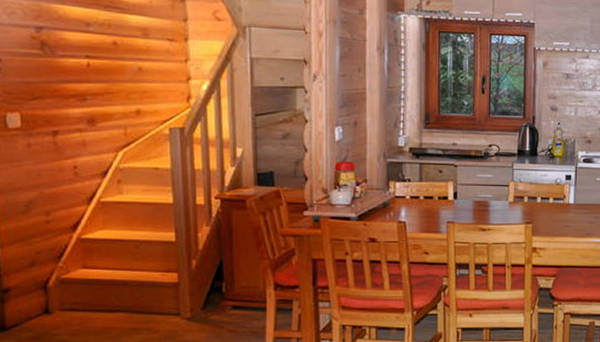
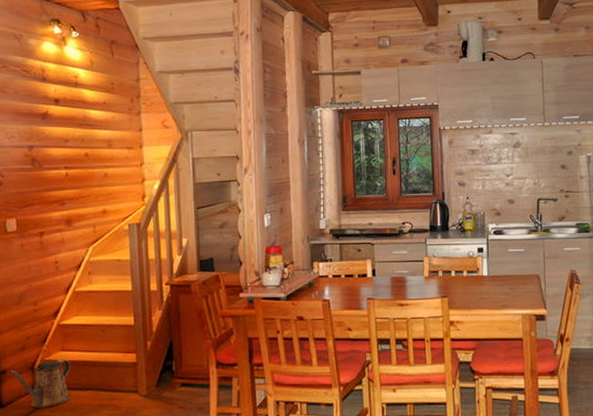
watering can: none [13,277,95,332] -> present [9,359,71,408]

